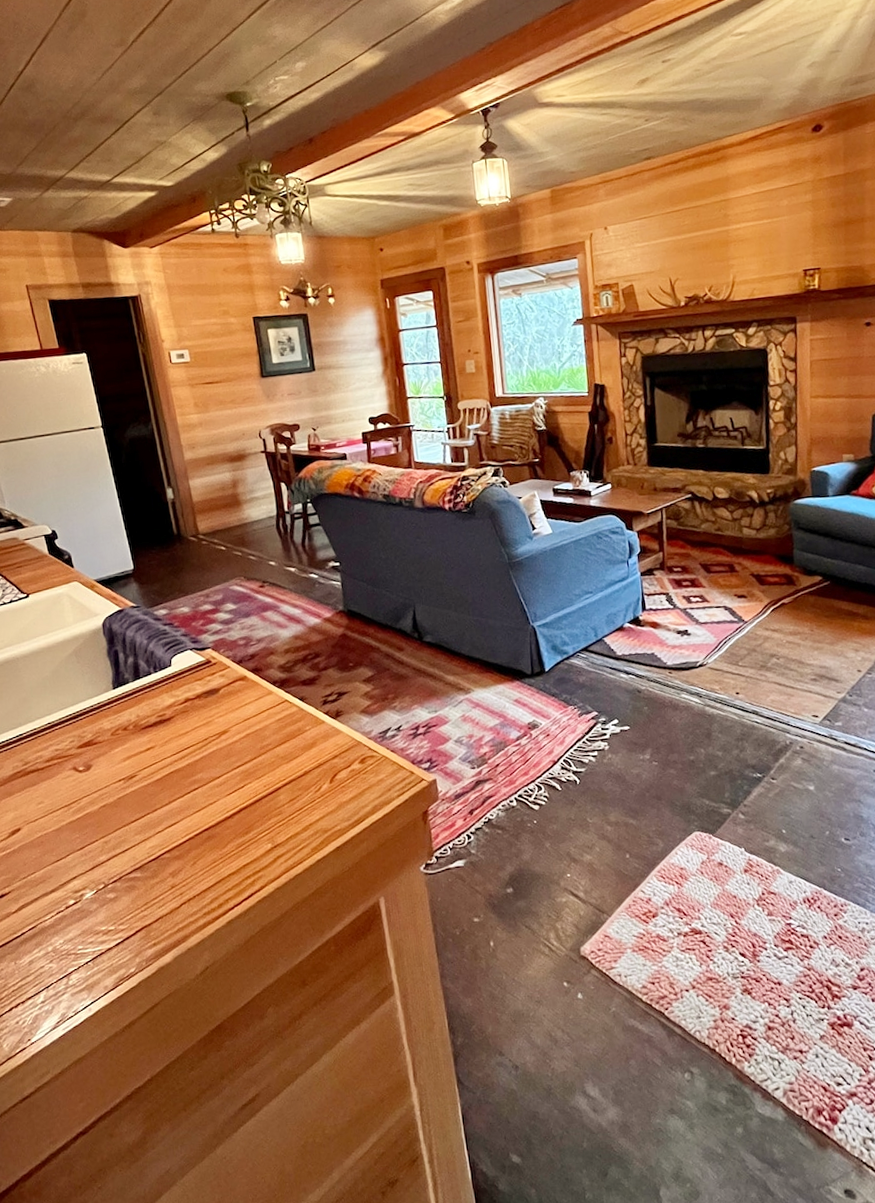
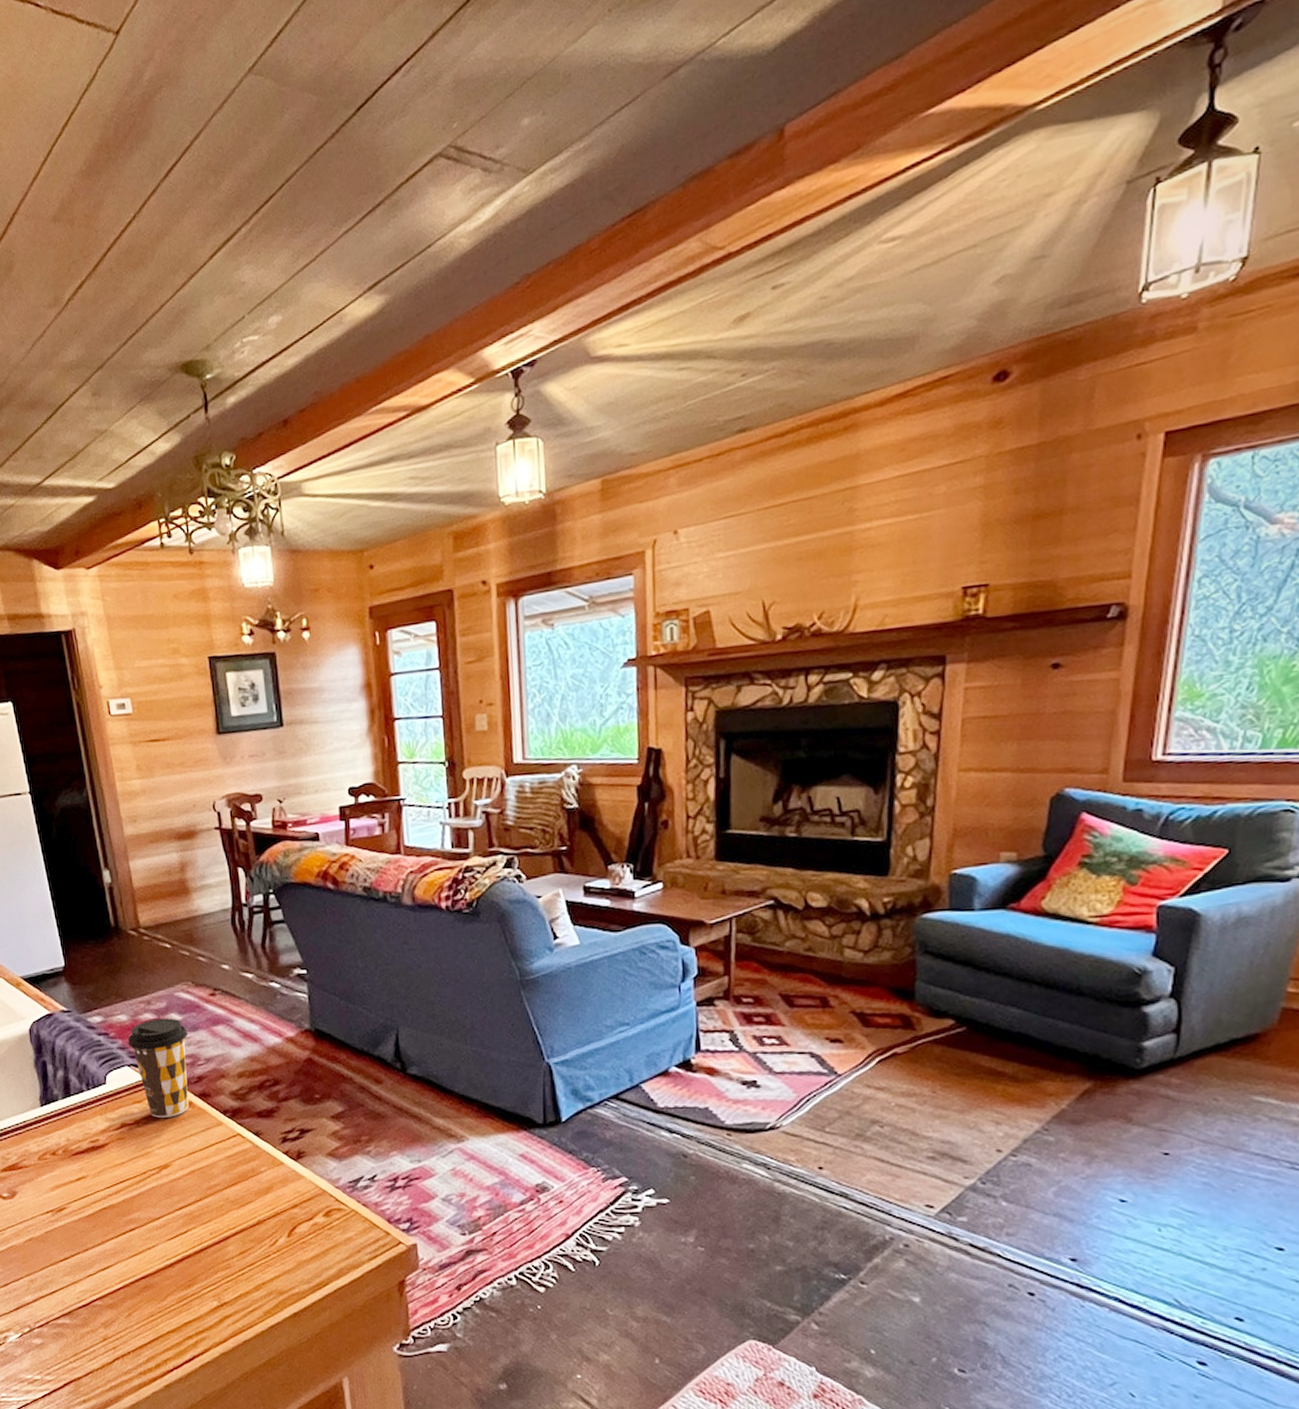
coffee cup: none [189,607,244,692] -> present [127,1018,189,1118]

